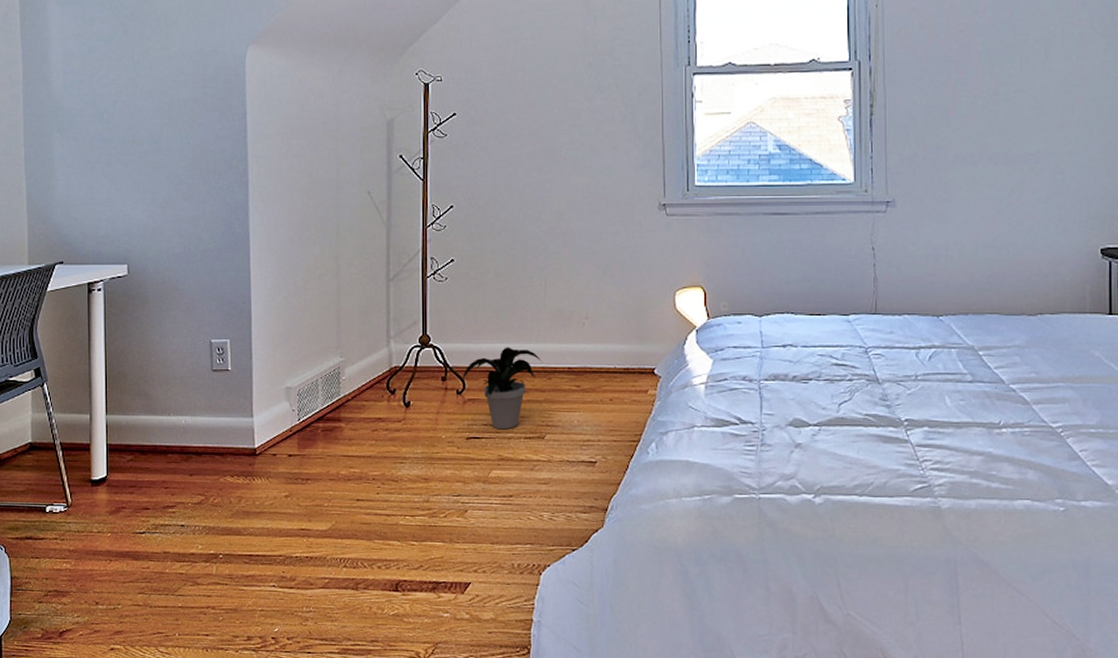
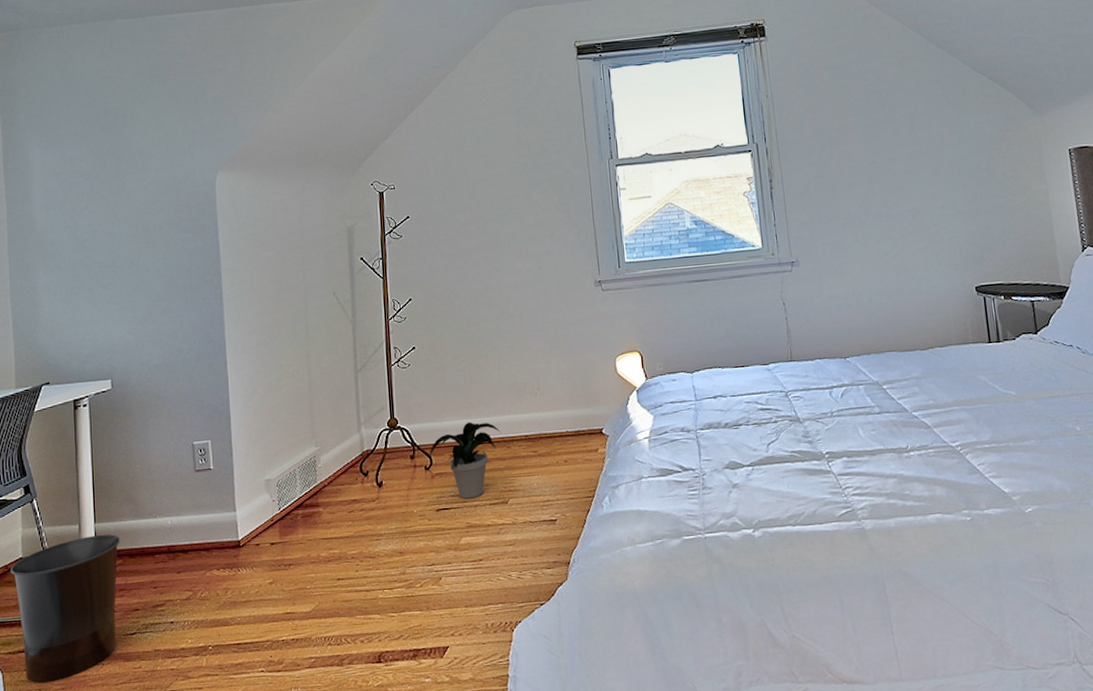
waste bin: none [20,427,133,572] -> present [11,534,121,683]

